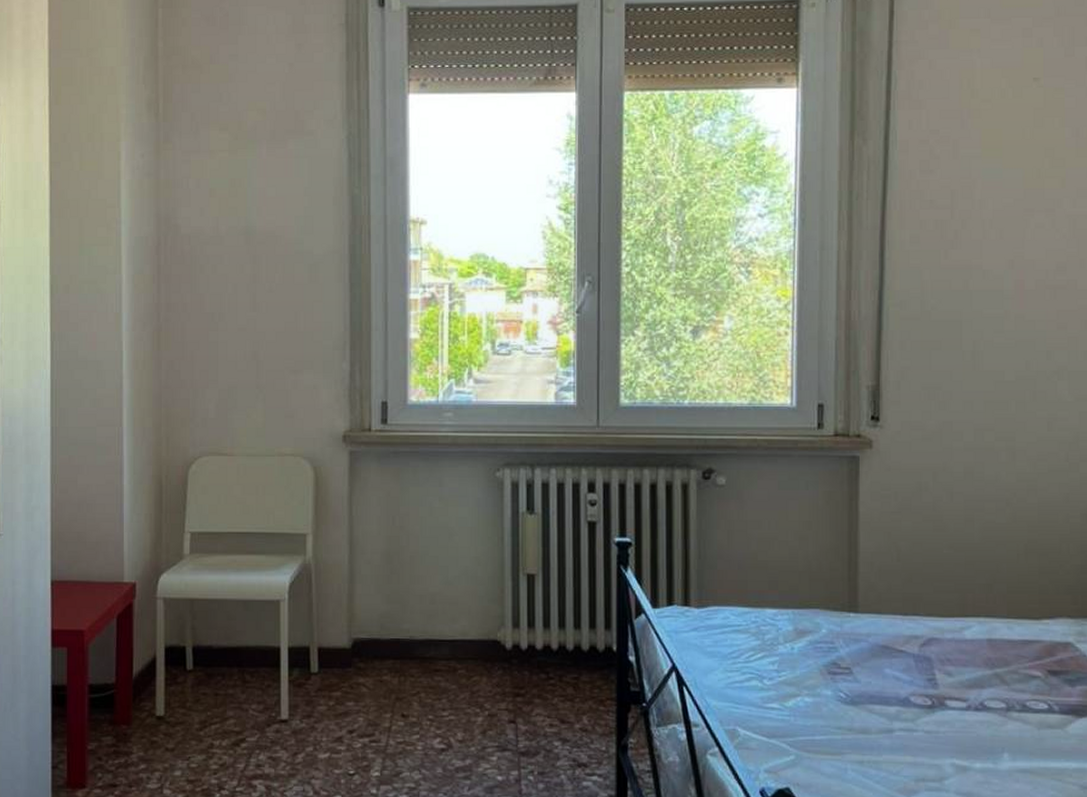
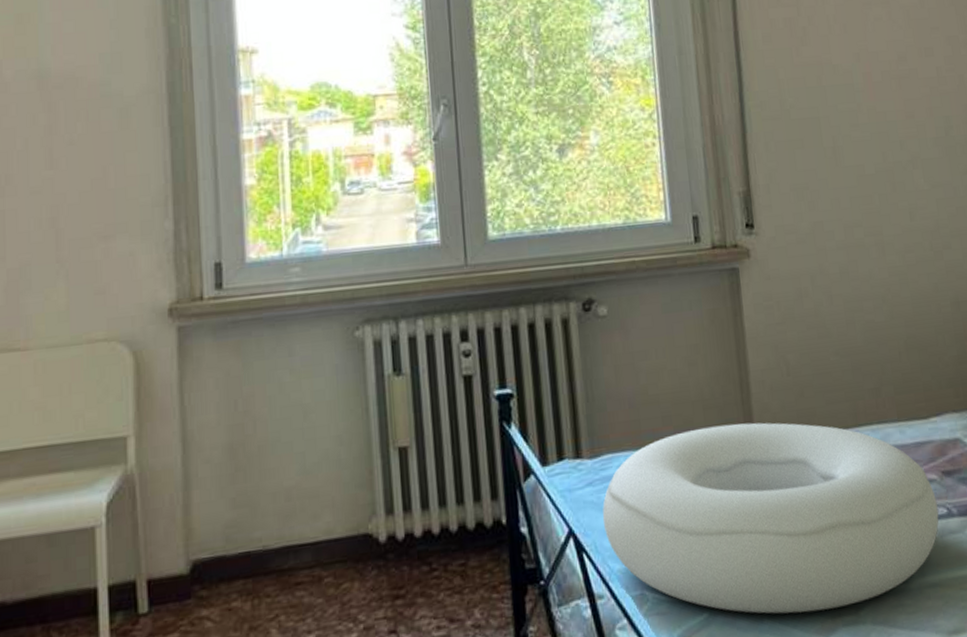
cushion: none [704,596,1038,774] -> present [602,422,939,614]

